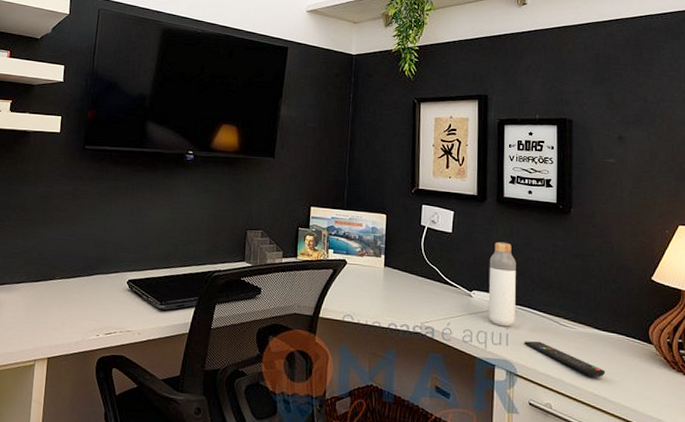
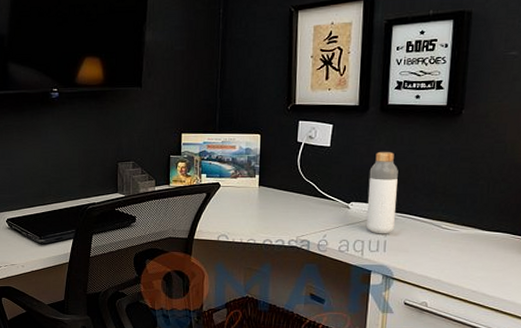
remote control: present [524,340,606,378] -> none [403,245,487,275]

